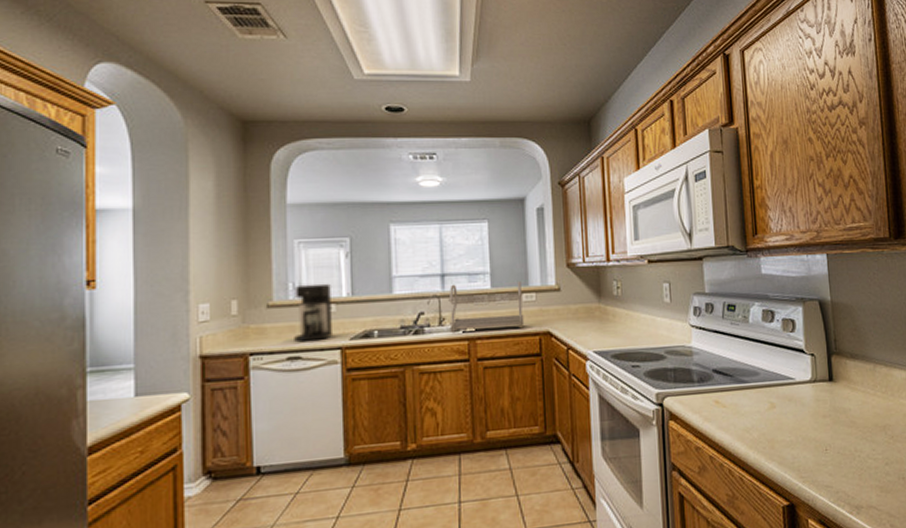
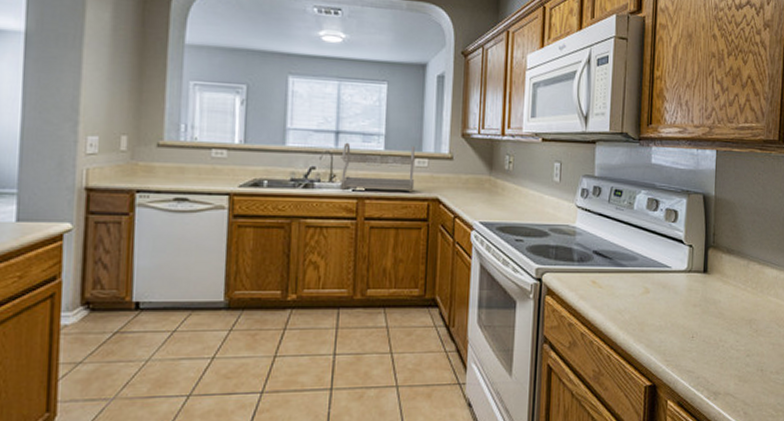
coffee maker: present [294,283,334,343] -> none [182,127,224,185]

